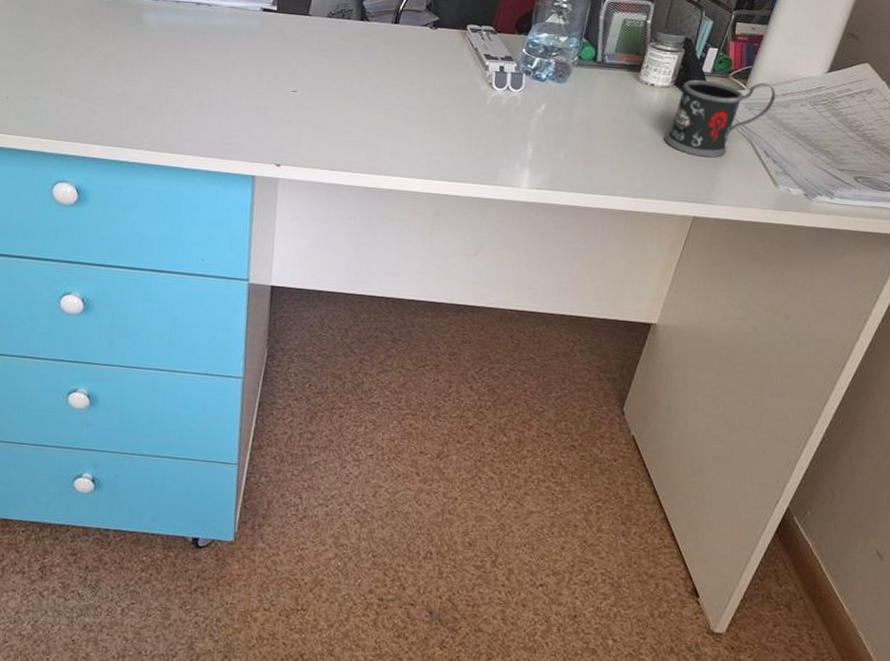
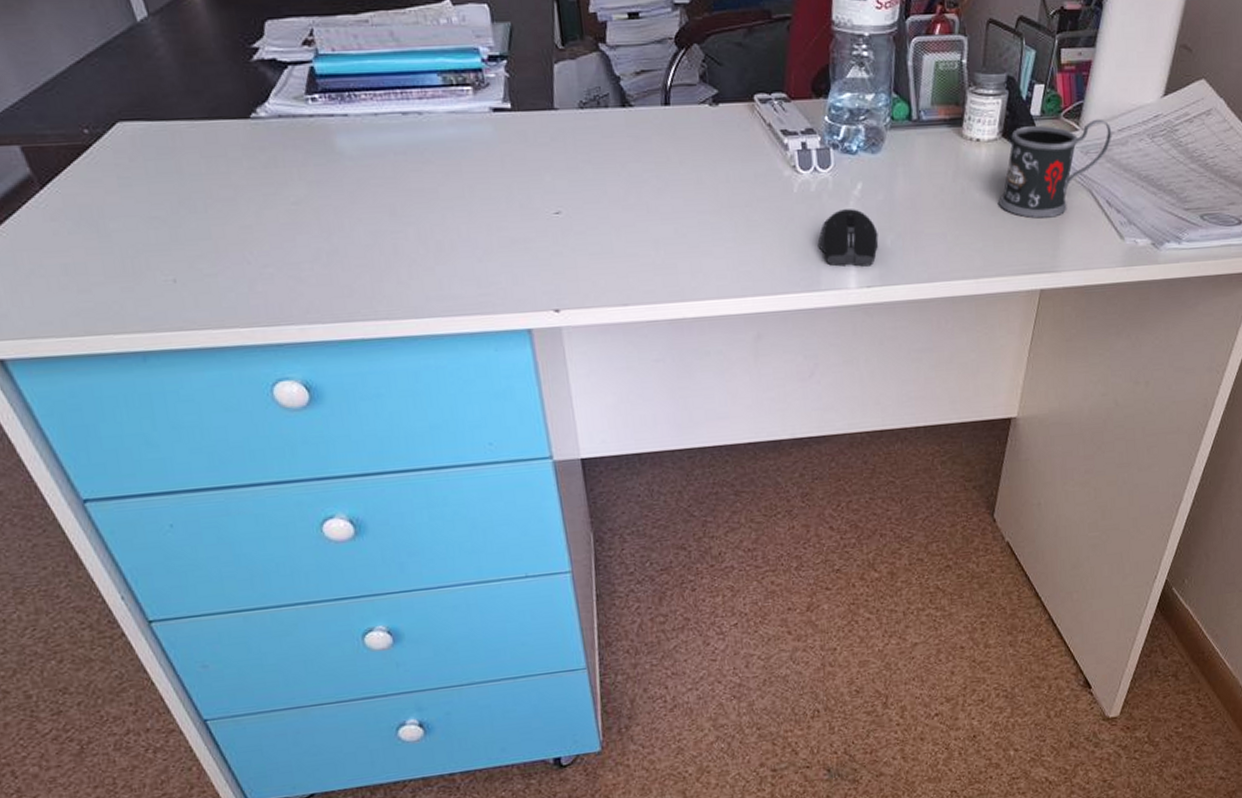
computer mouse: none [500,123,554,172] -> present [817,209,879,267]

